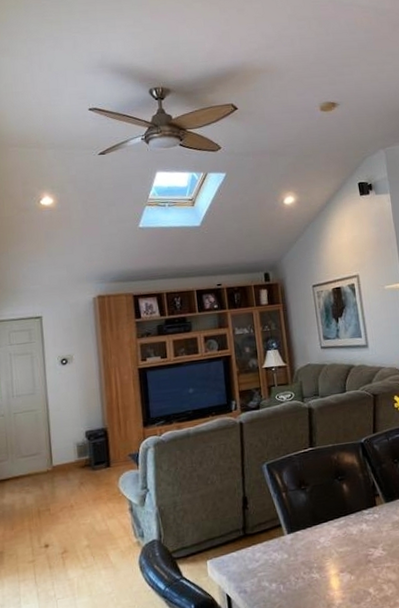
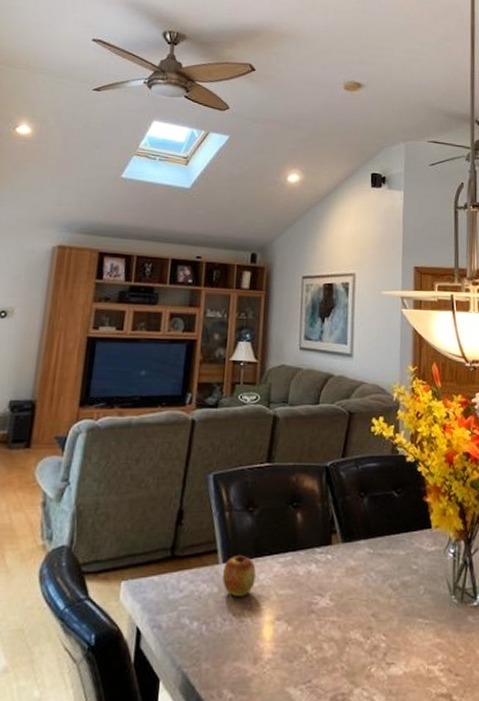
apple: none [289,524,317,559] -> present [223,553,256,597]

